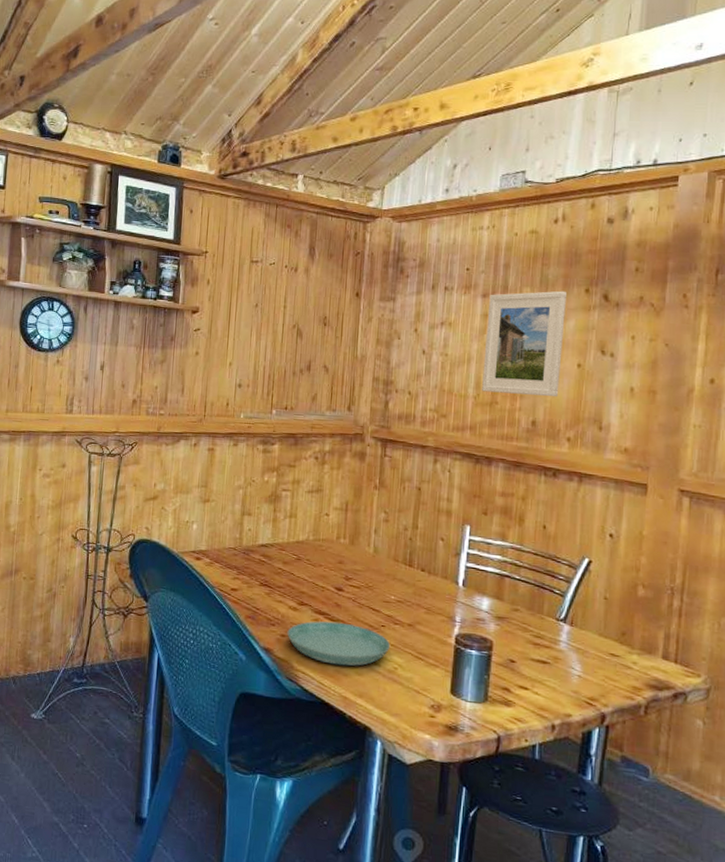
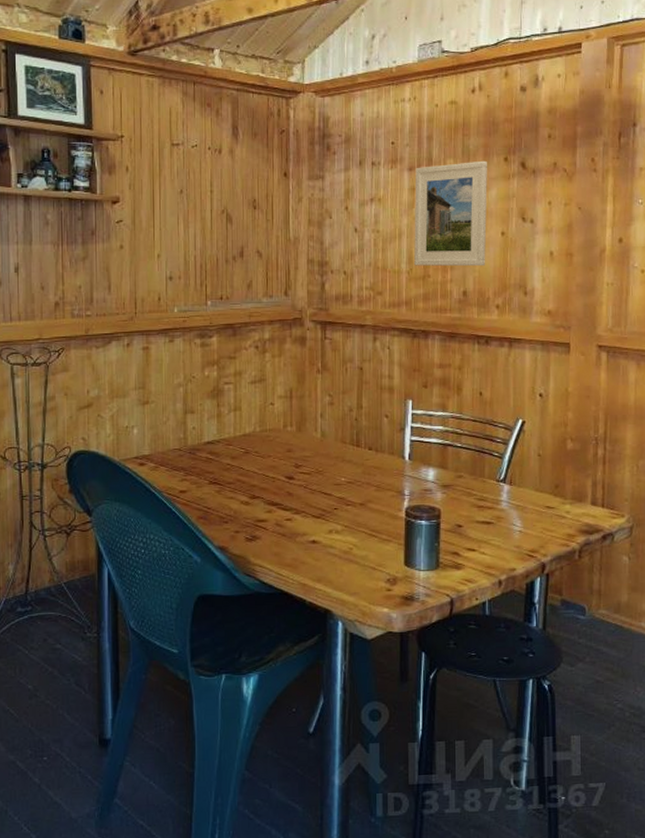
saucer: present [287,621,391,667] -> none [241,510,345,554]

